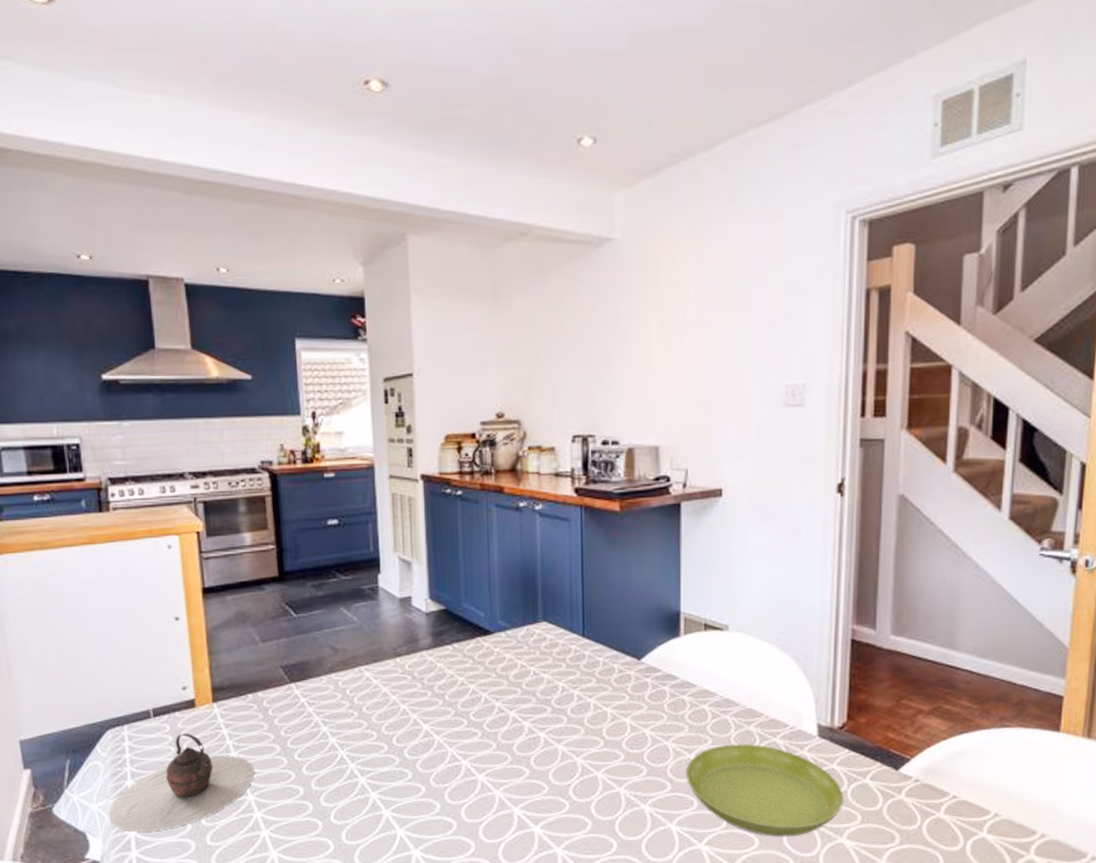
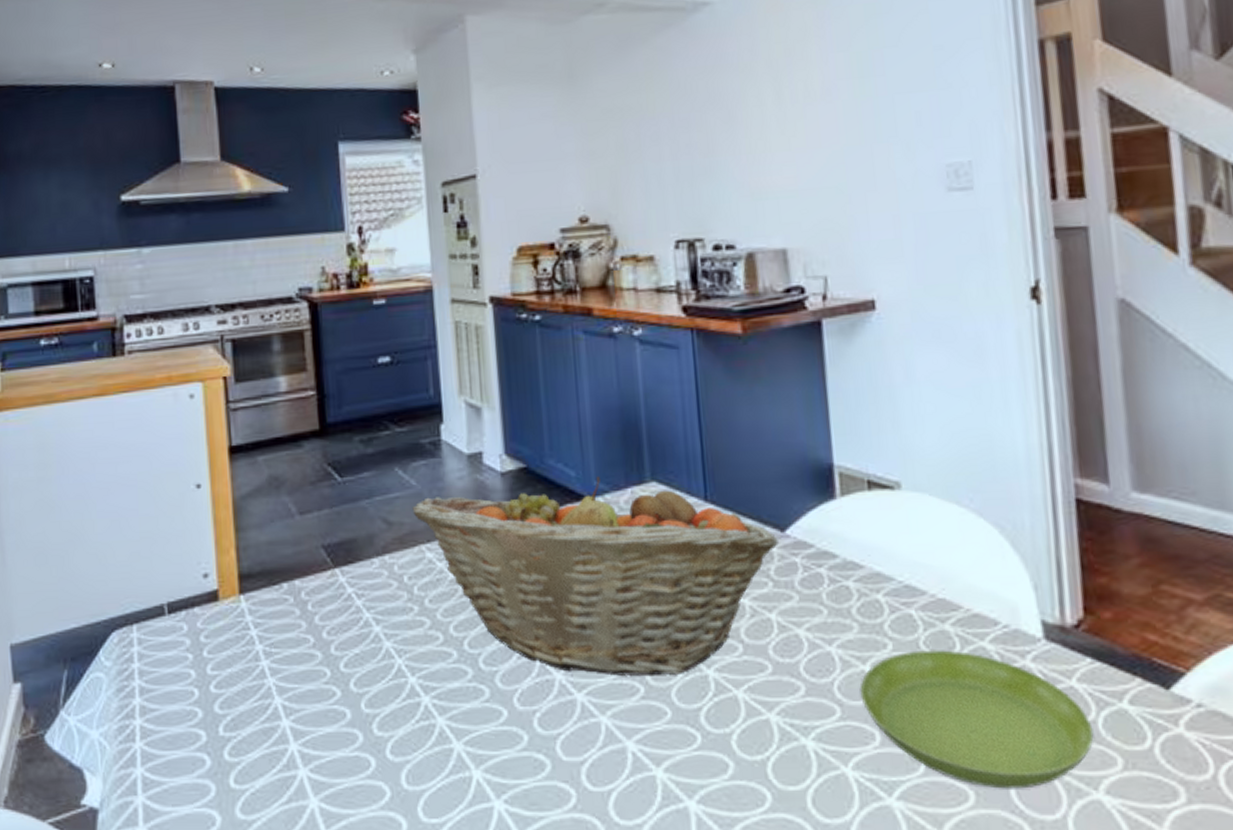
teapot: present [109,733,254,832] -> none [112,635,290,769]
fruit basket: none [354,617,635,762] -> present [412,476,779,676]

